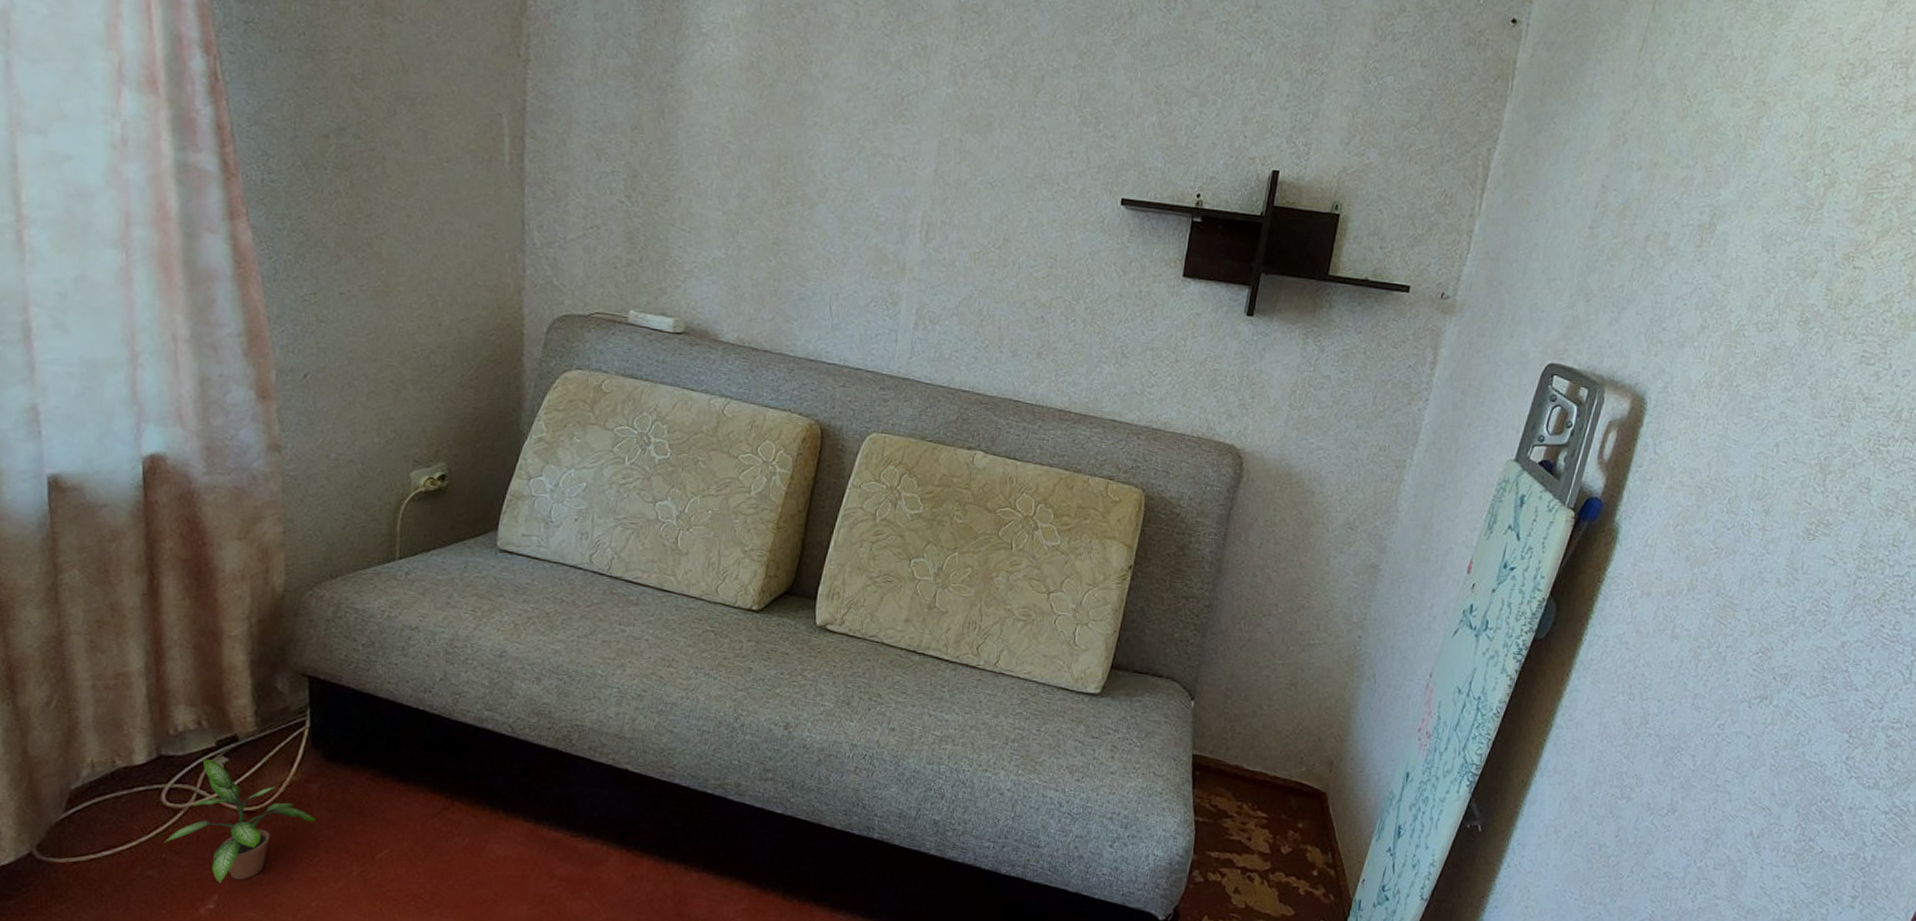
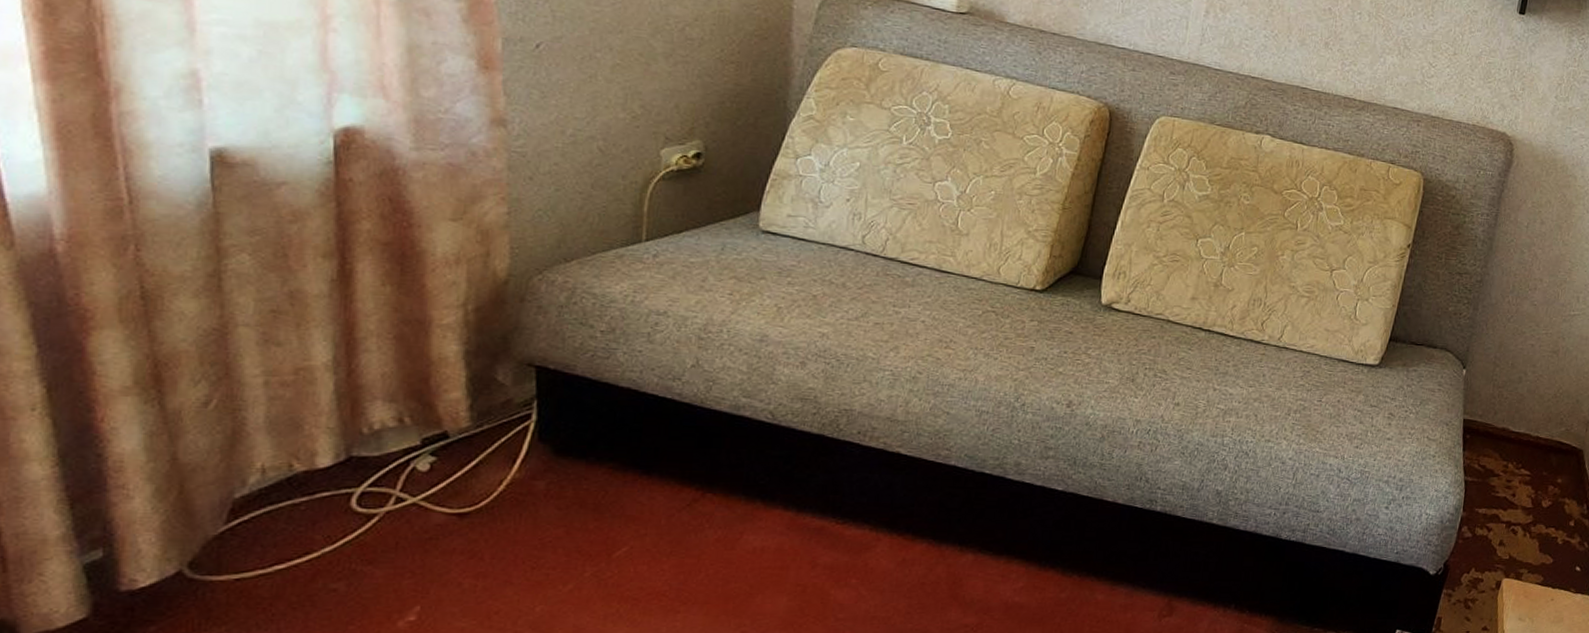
potted plant: present [163,759,317,883] -> none [353,459,543,593]

